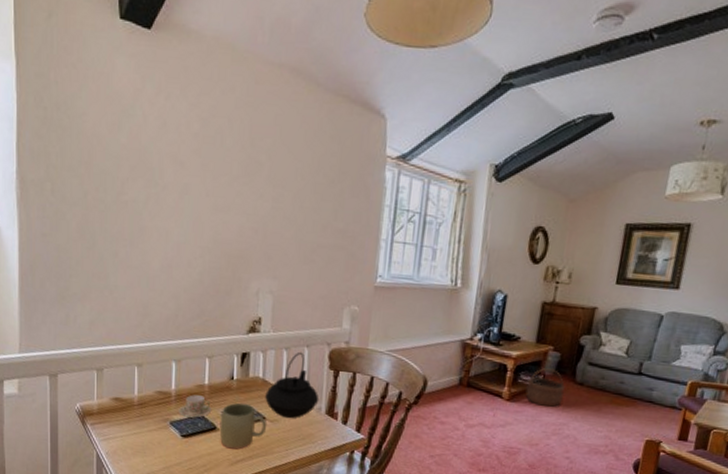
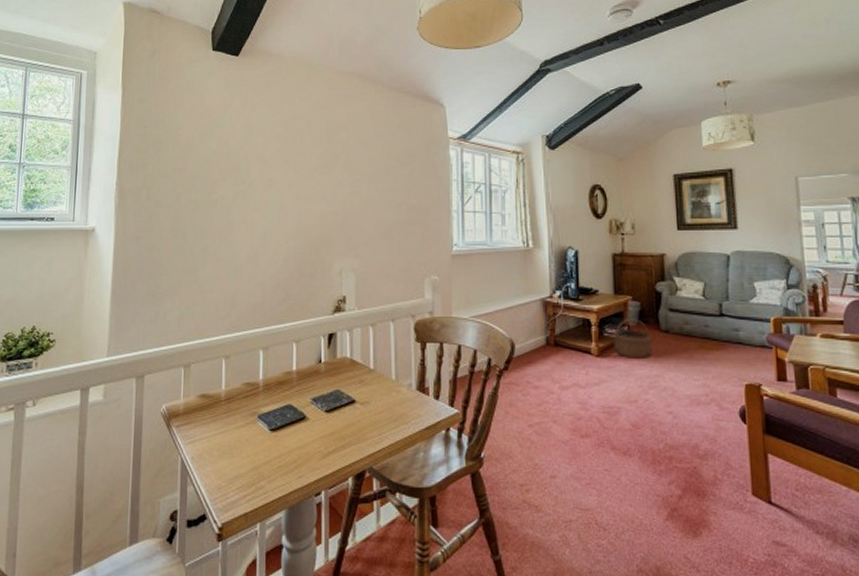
teacup: present [178,395,212,418] -> none [267,383,301,408]
mug: present [219,402,267,449] -> none [309,387,358,439]
teapot: present [265,351,319,419] -> none [354,326,409,399]

